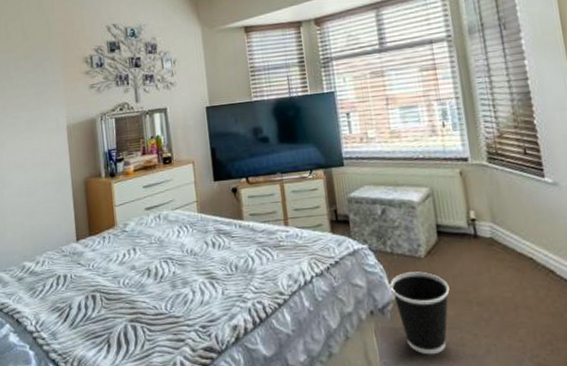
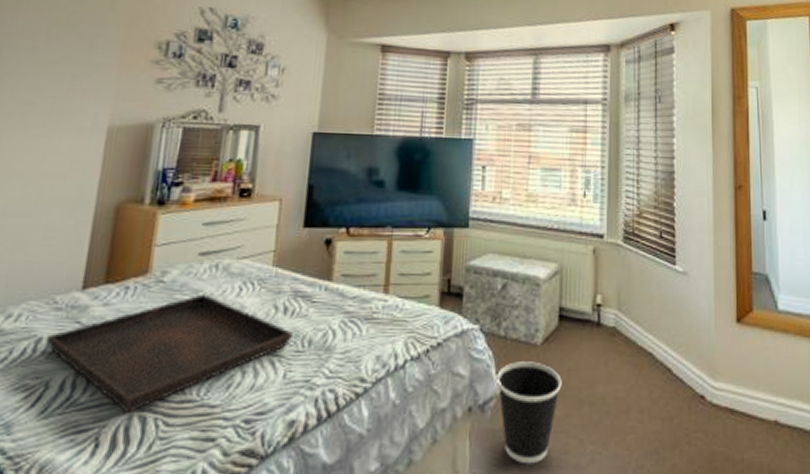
serving tray: none [63,237,223,323] -> present [46,294,293,413]

